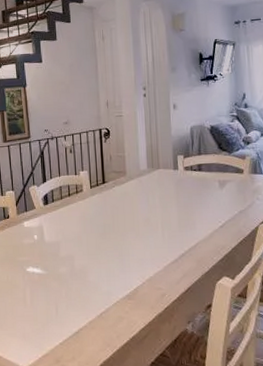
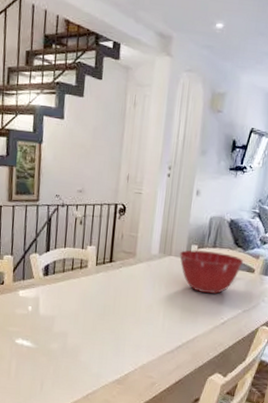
mixing bowl: none [167,159,231,199] -> present [179,250,244,294]

